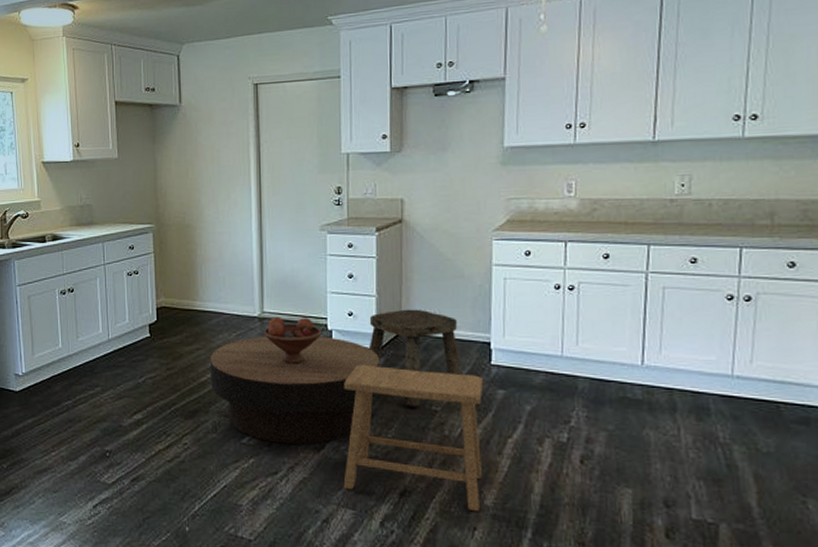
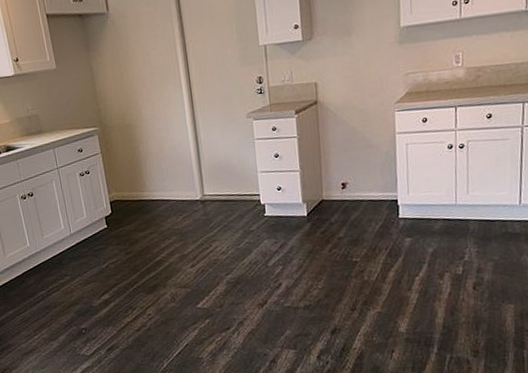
coffee table: present [209,336,381,444] -> none [162,210,308,304]
fruit bowl: present [264,316,322,363] -> none [206,196,257,237]
stool: present [343,364,484,512] -> none [278,228,396,338]
stool: present [368,309,463,407] -> none [295,178,376,261]

